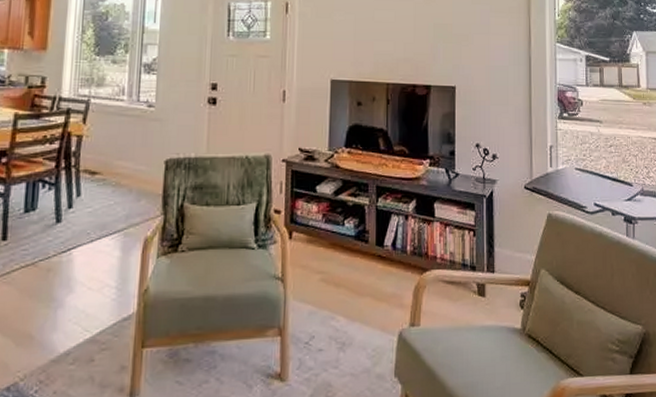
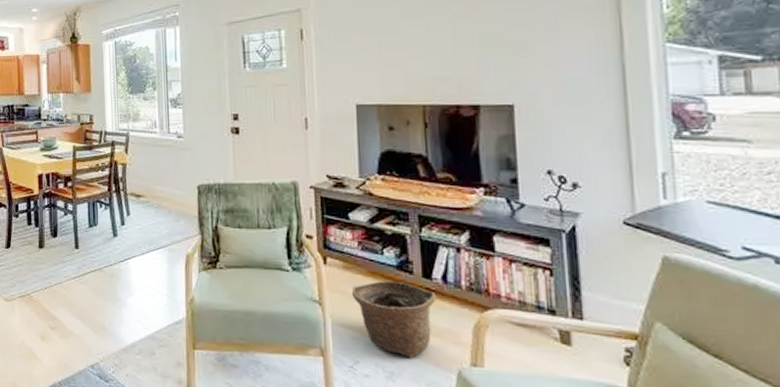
basket: none [313,251,386,327] -> present [351,280,436,359]

